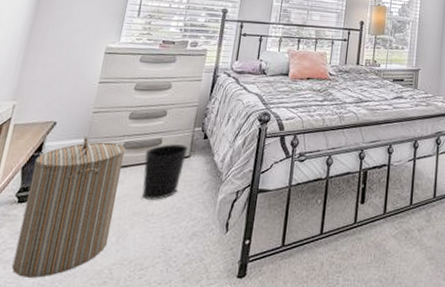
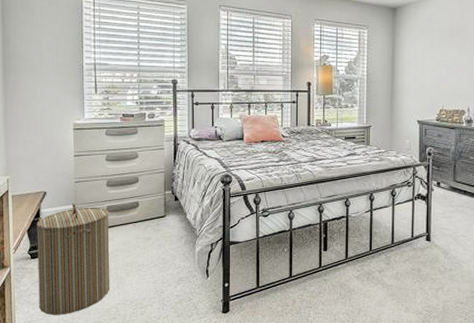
wastebasket: present [142,144,188,200] -> none [126,206,163,253]

